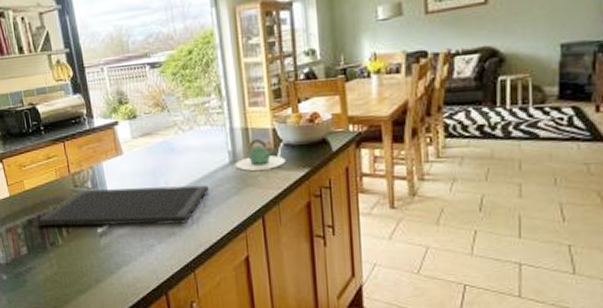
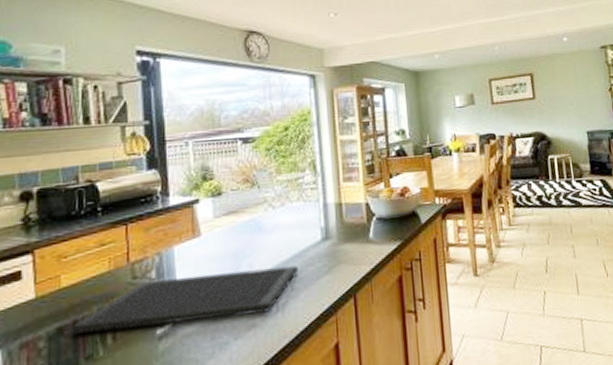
teapot: present [235,138,286,171] -> none [327,213,378,247]

